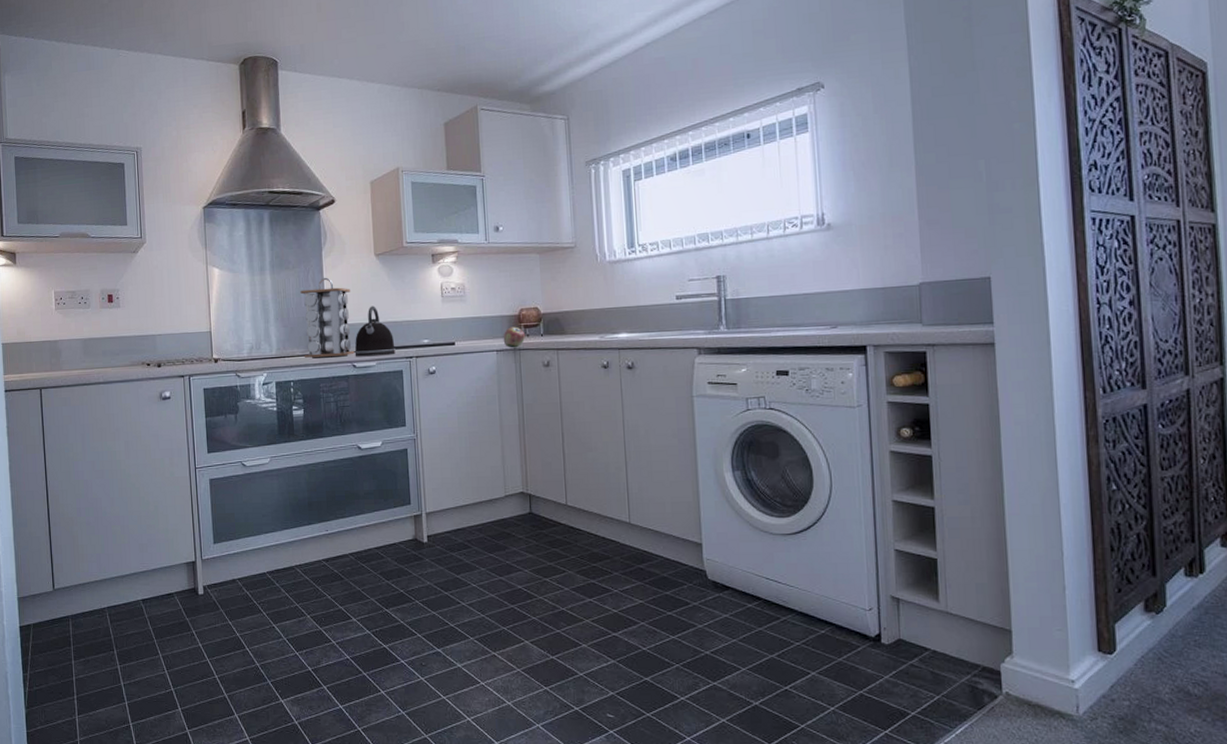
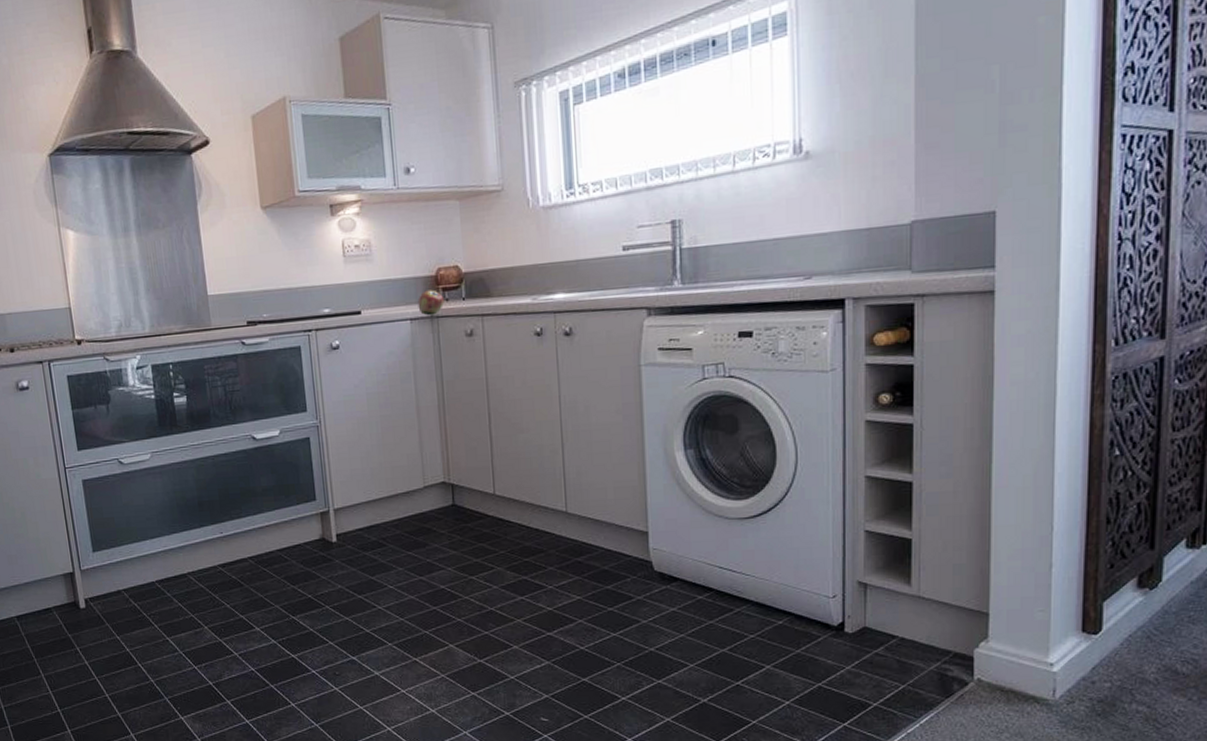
spice rack: present [300,277,355,360] -> none [173,237,243,337]
kettle: present [354,306,396,357] -> none [242,270,291,333]

